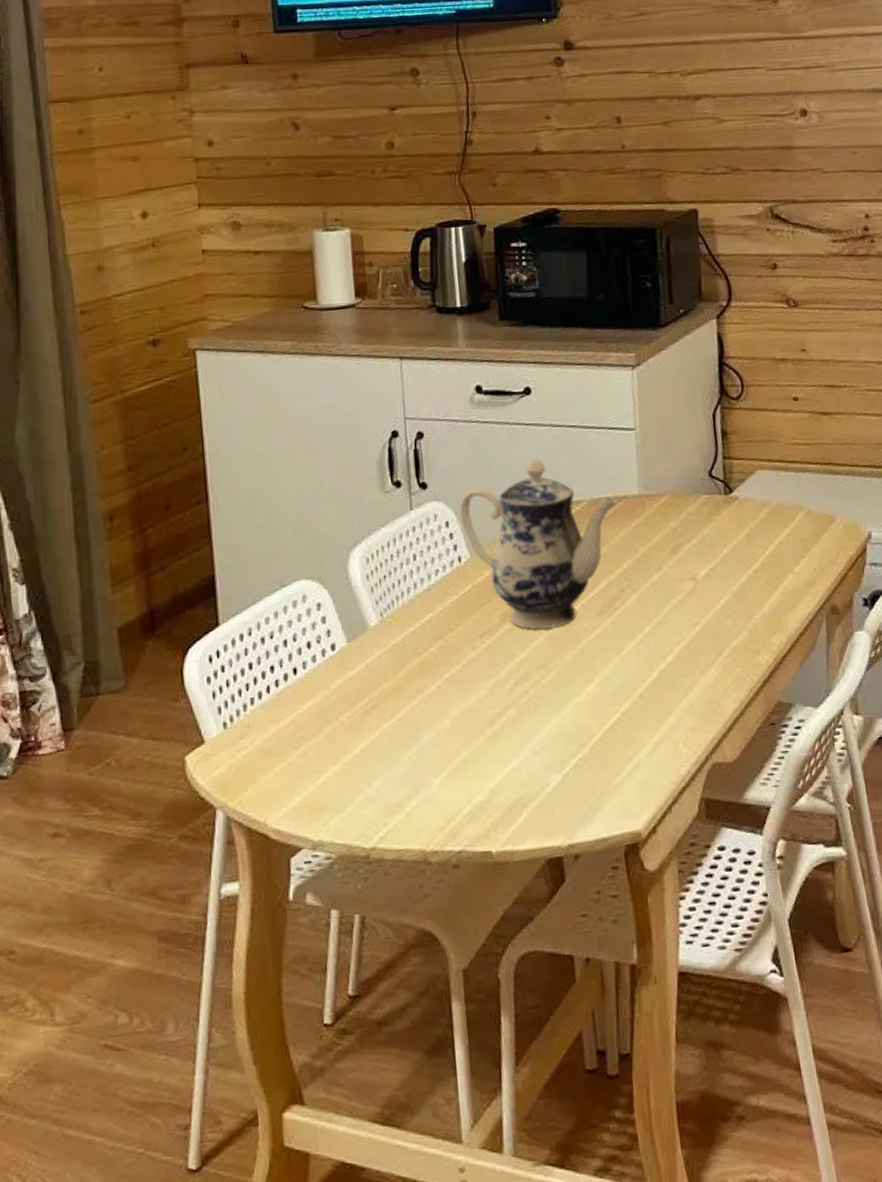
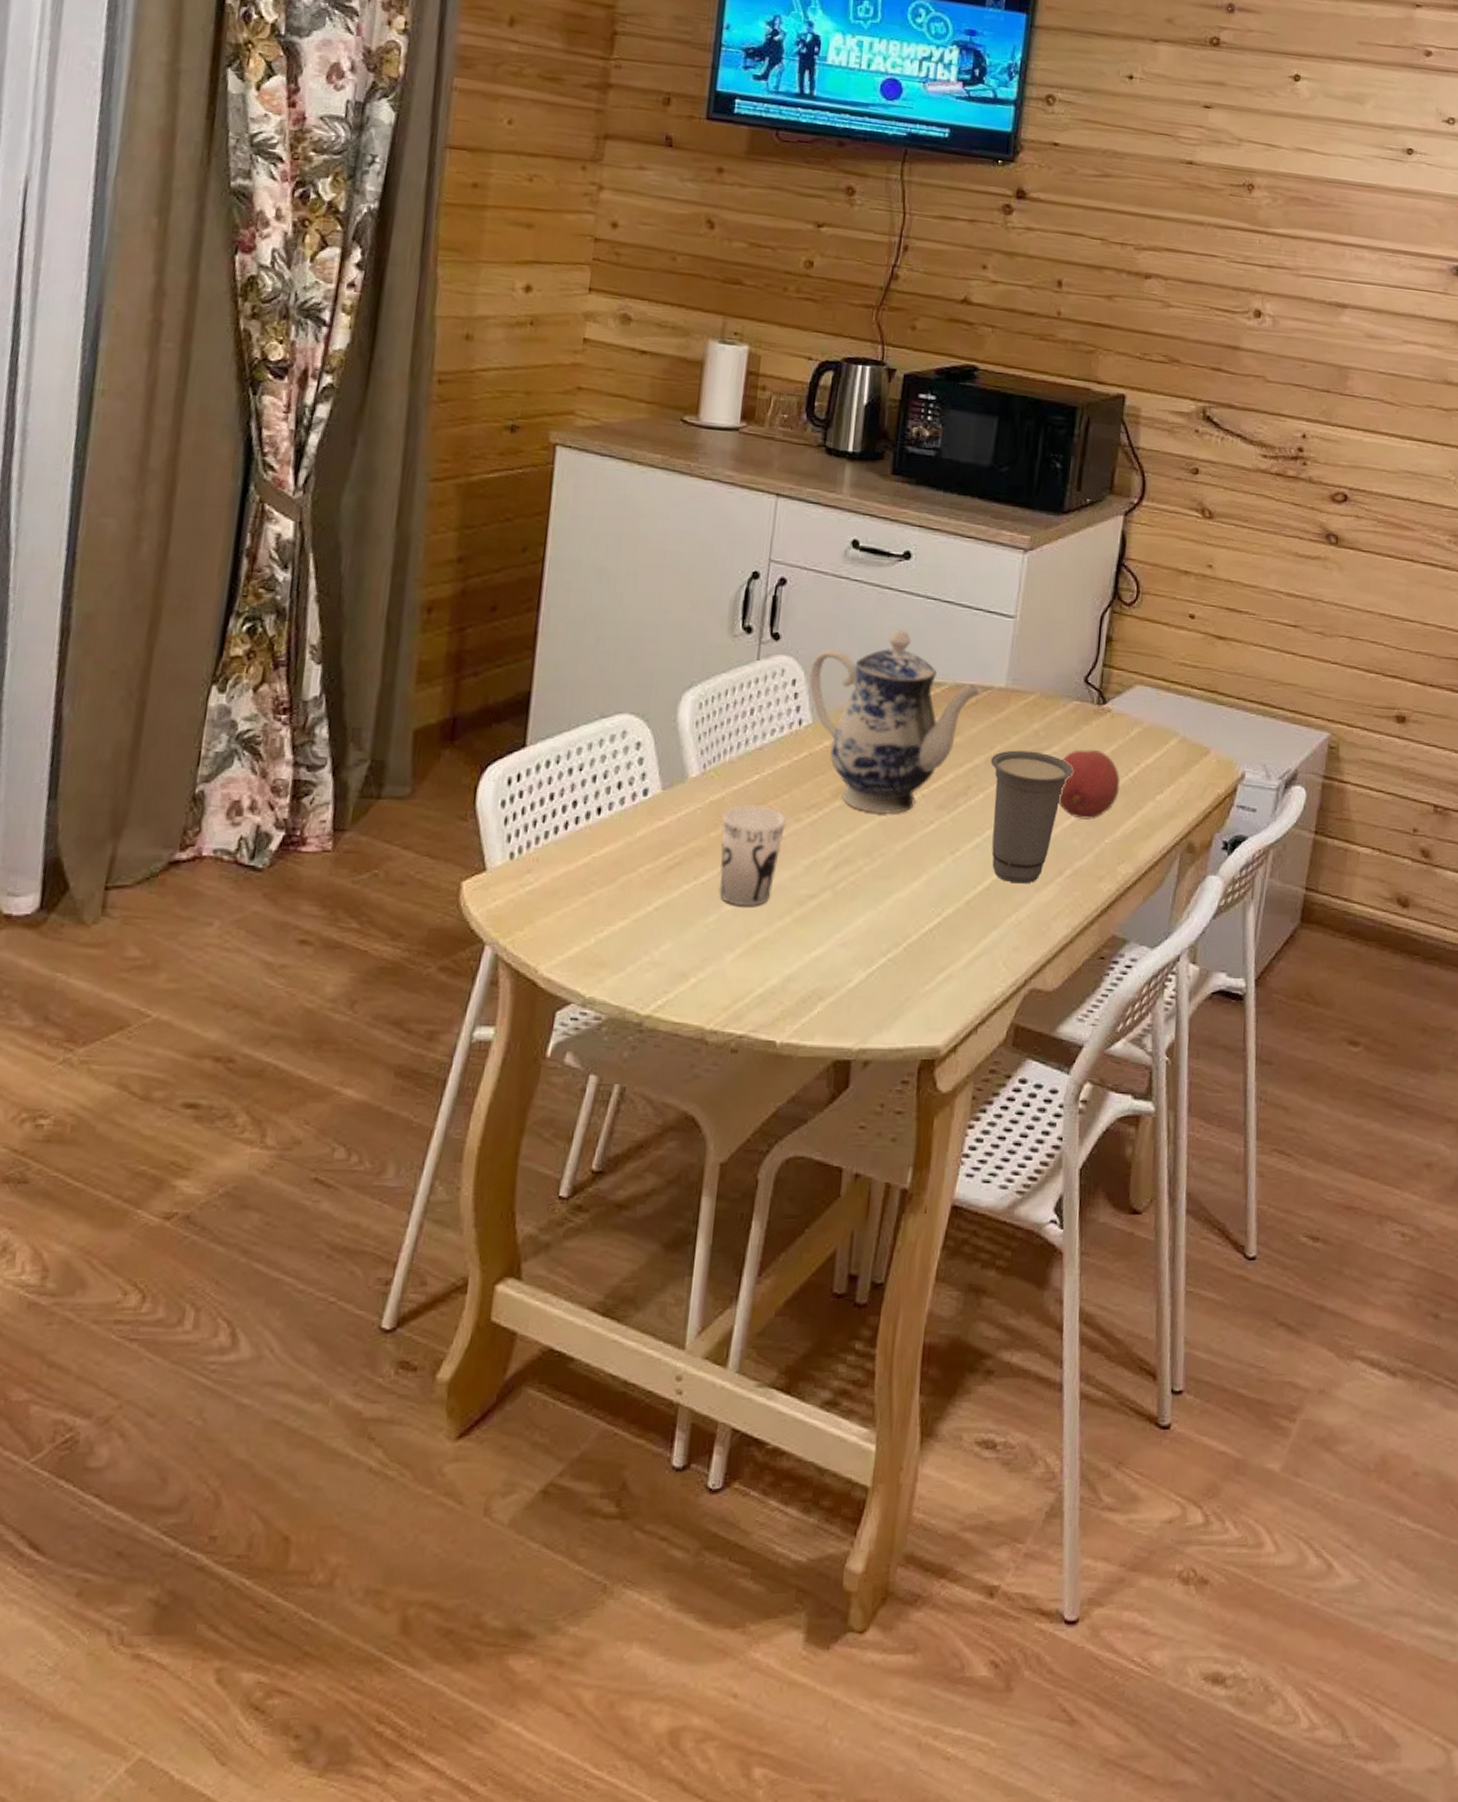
cup: none [406,640,464,735] -> present [719,804,786,906]
cup: none [637,547,714,671] -> present [990,750,1073,884]
fruit: none [702,535,760,601] -> present [1058,749,1120,820]

